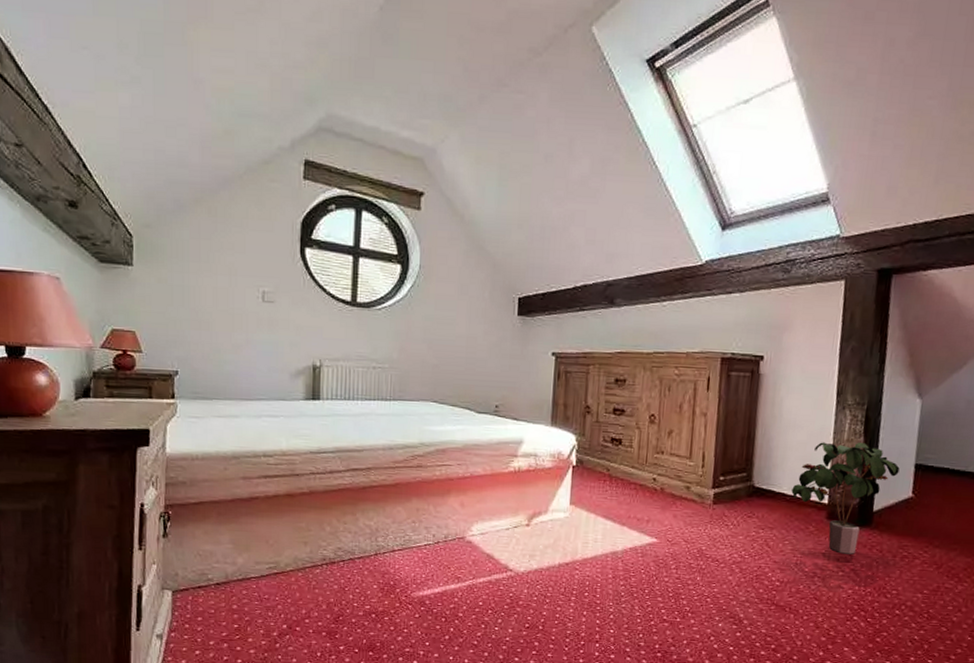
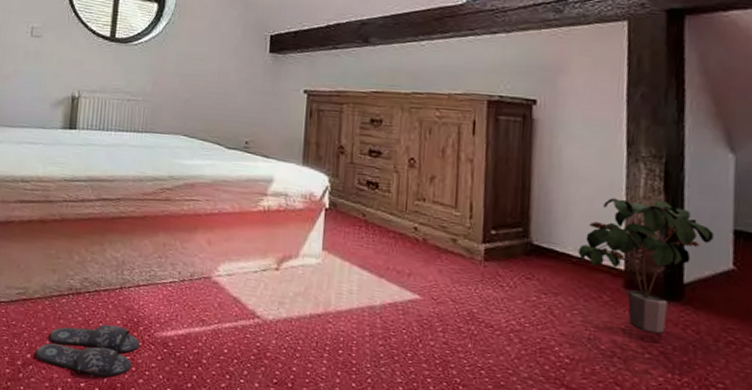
slippers: none [291,589,397,638] -> present [35,324,140,377]

